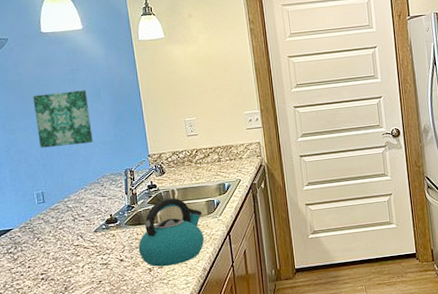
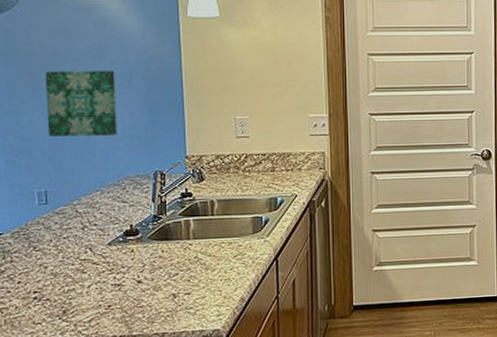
kettle: present [138,198,204,267] -> none [162,210,246,293]

